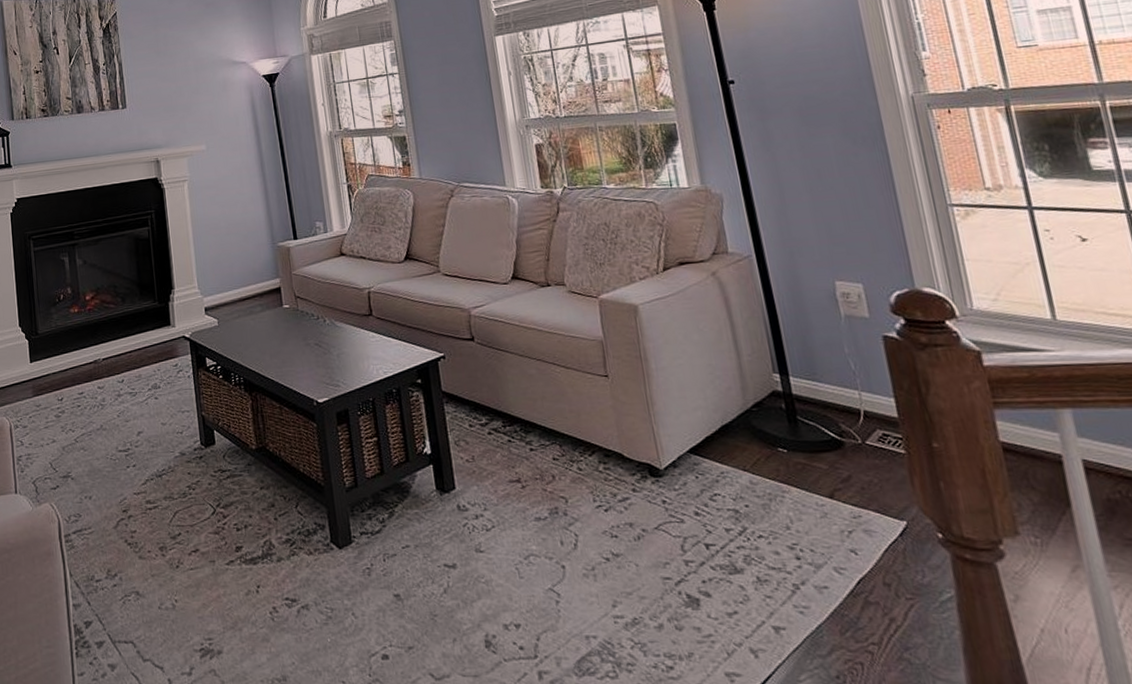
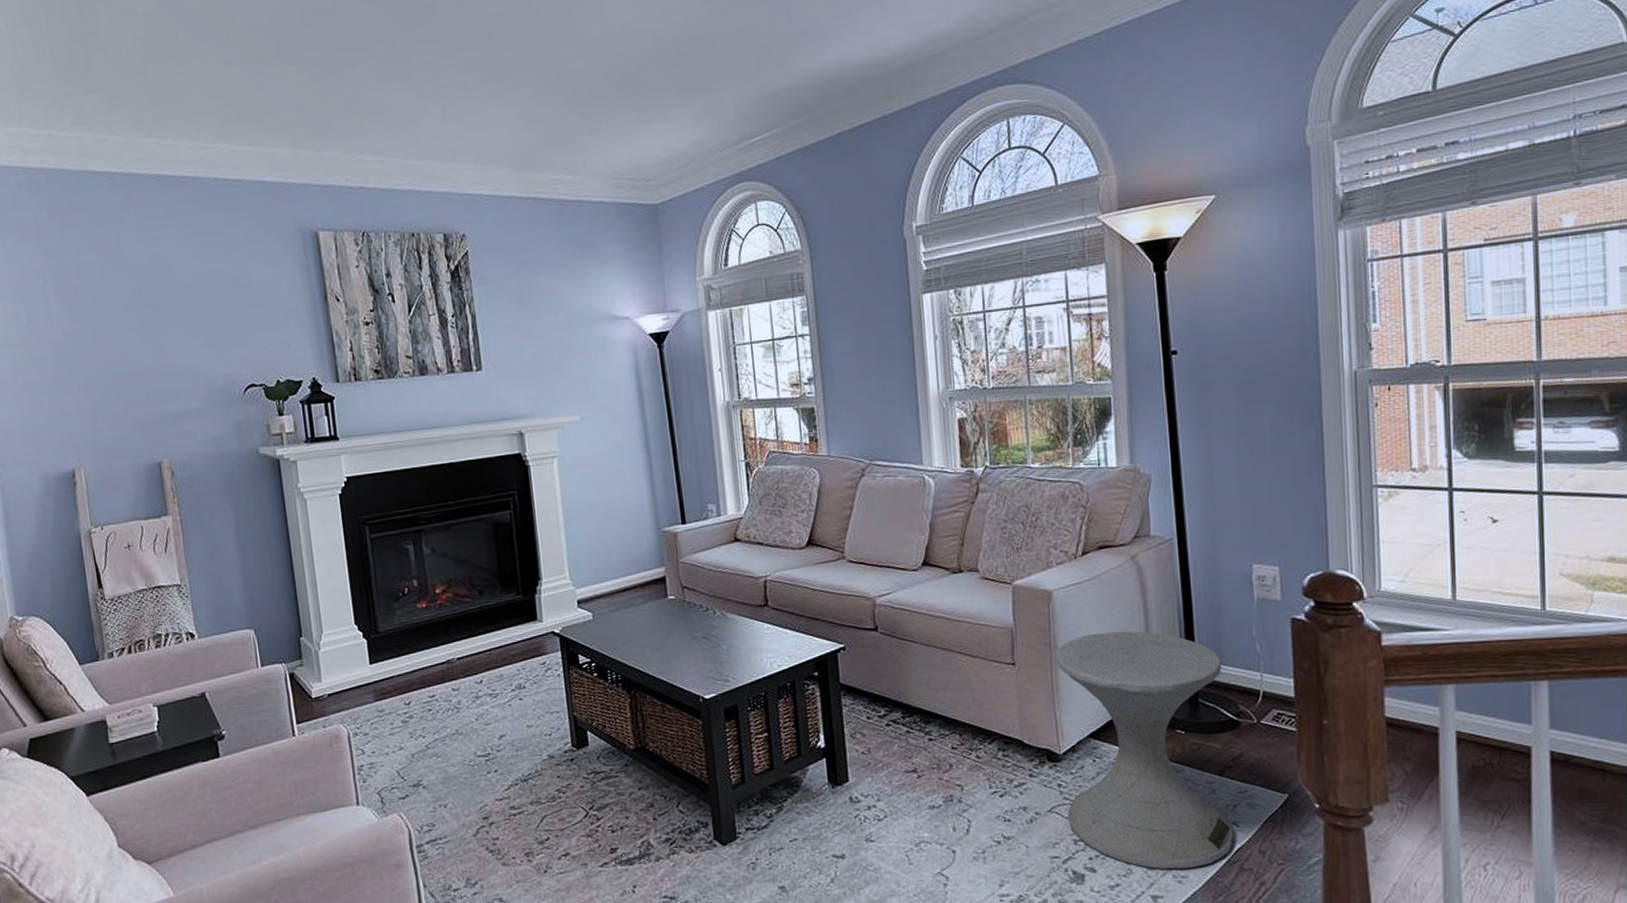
side table: none [647,345,854,599] -> present [1056,631,1234,870]

